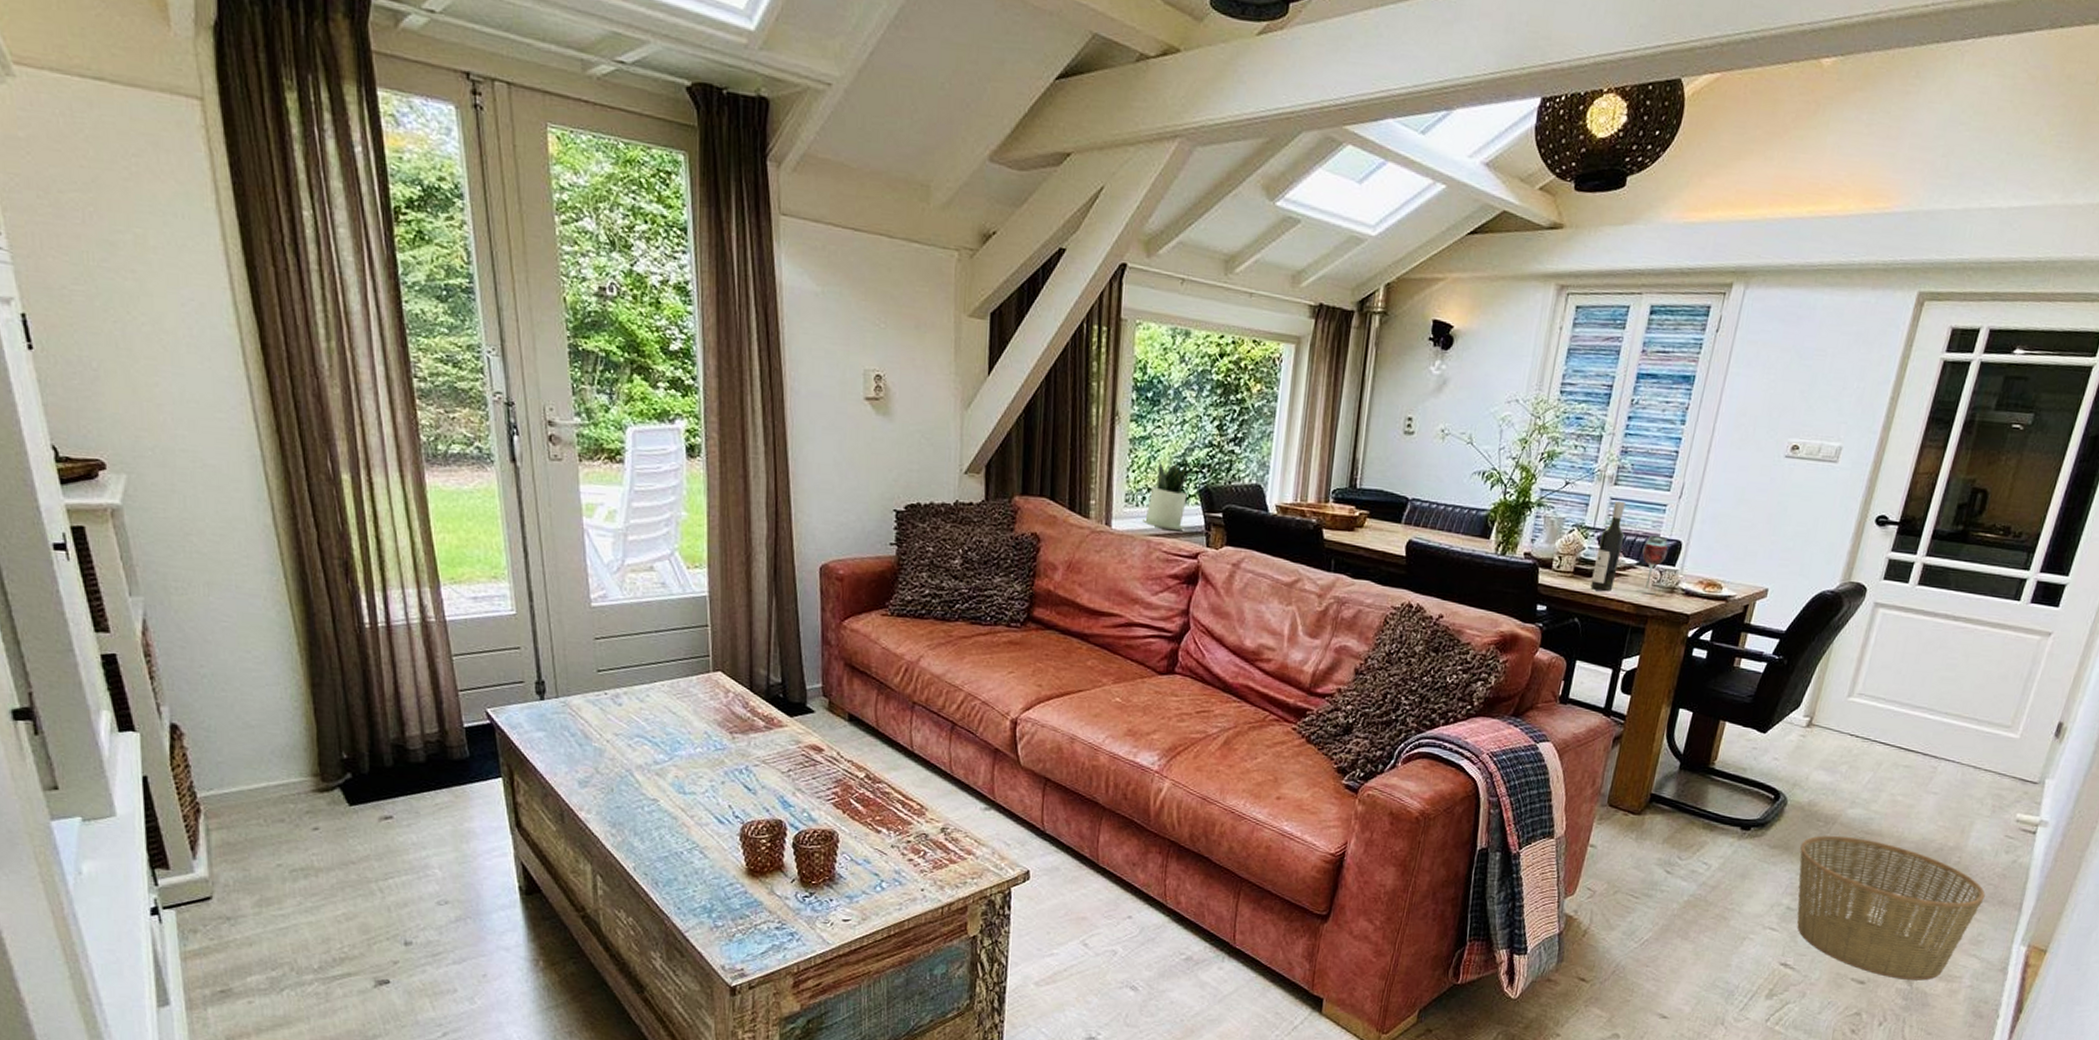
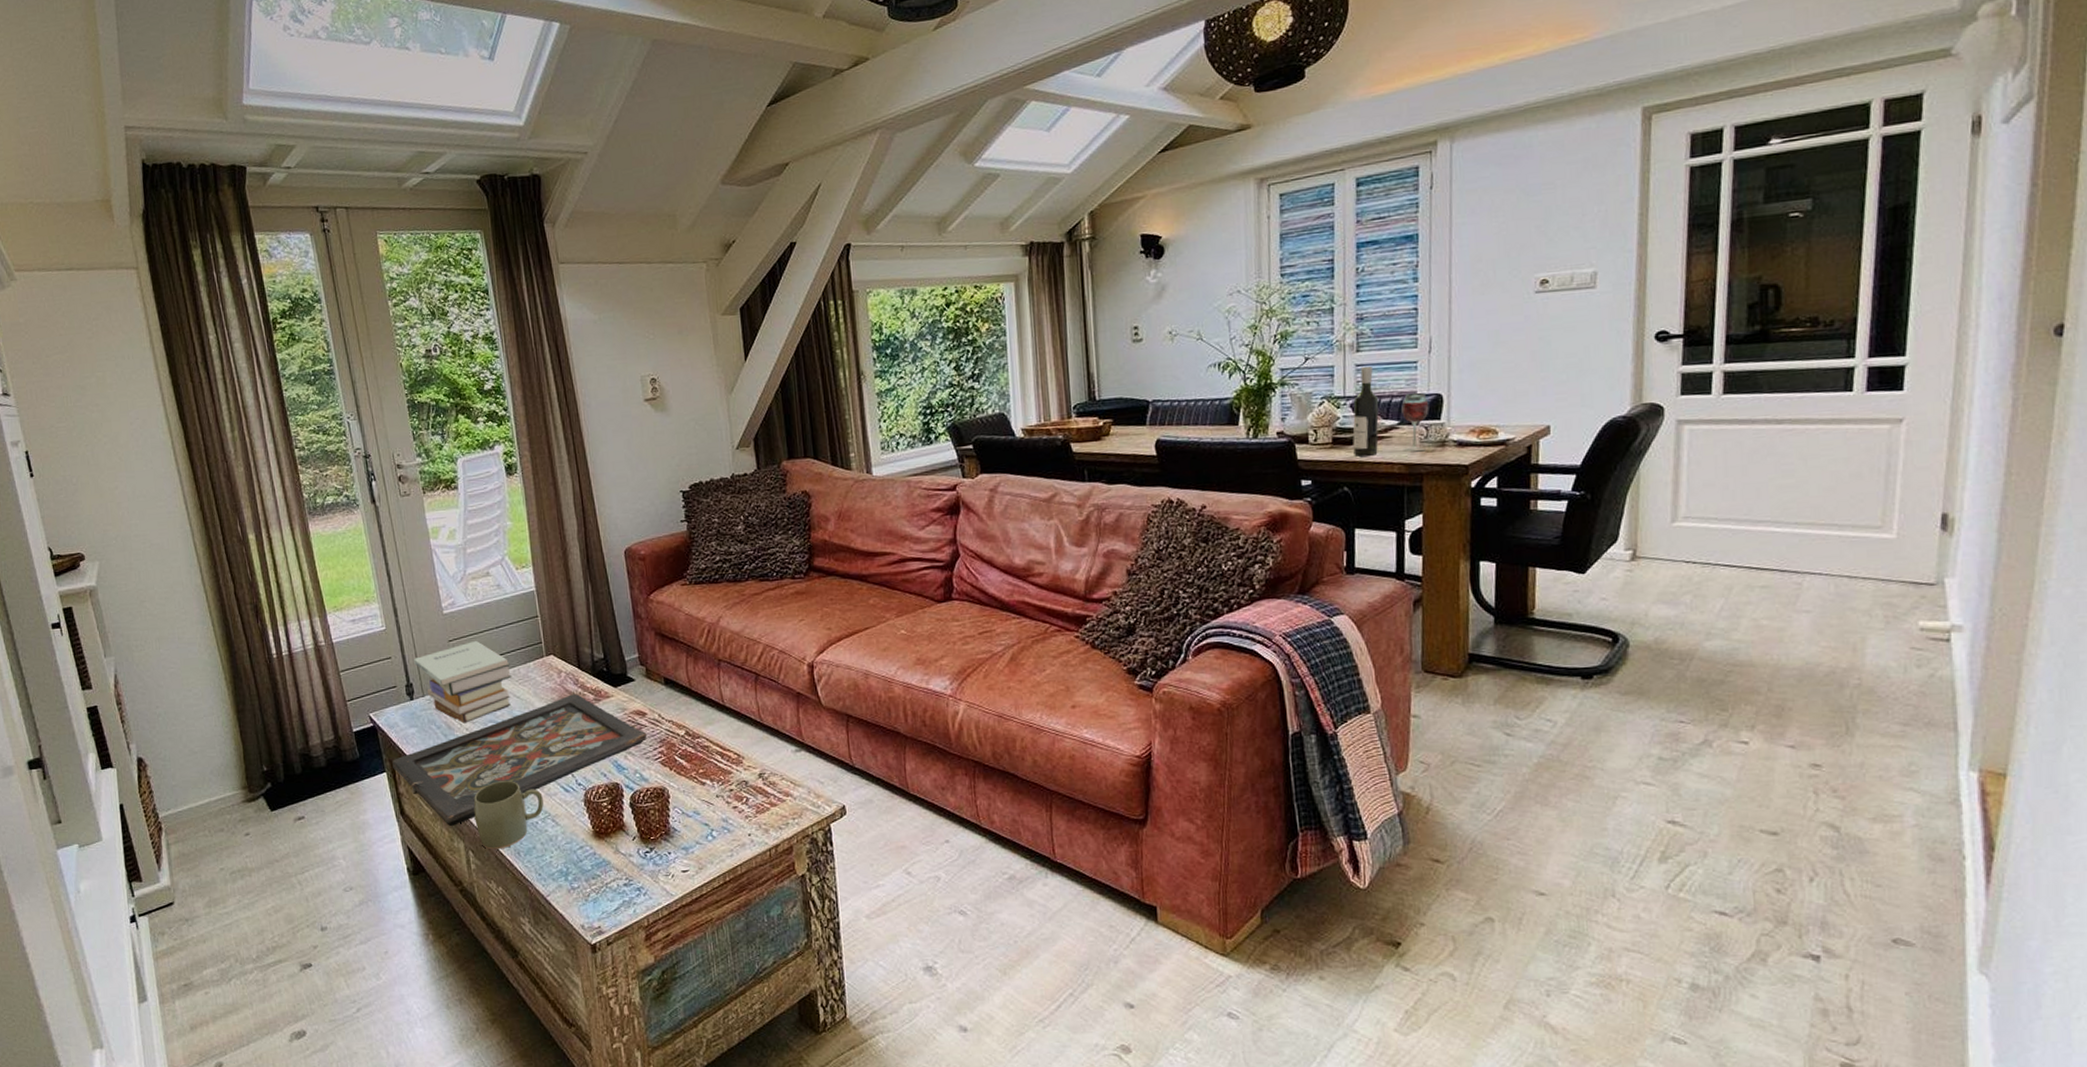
decorative tray: none [511,718,822,847] -> present [392,694,647,827]
books: none [547,642,670,735] -> present [413,640,512,724]
mug: none [607,803,692,877] -> present [473,781,544,850]
planter: present [1142,460,1191,532] -> none [899,407,939,469]
basket: present [1796,835,1985,981] -> none [1658,671,1905,825]

